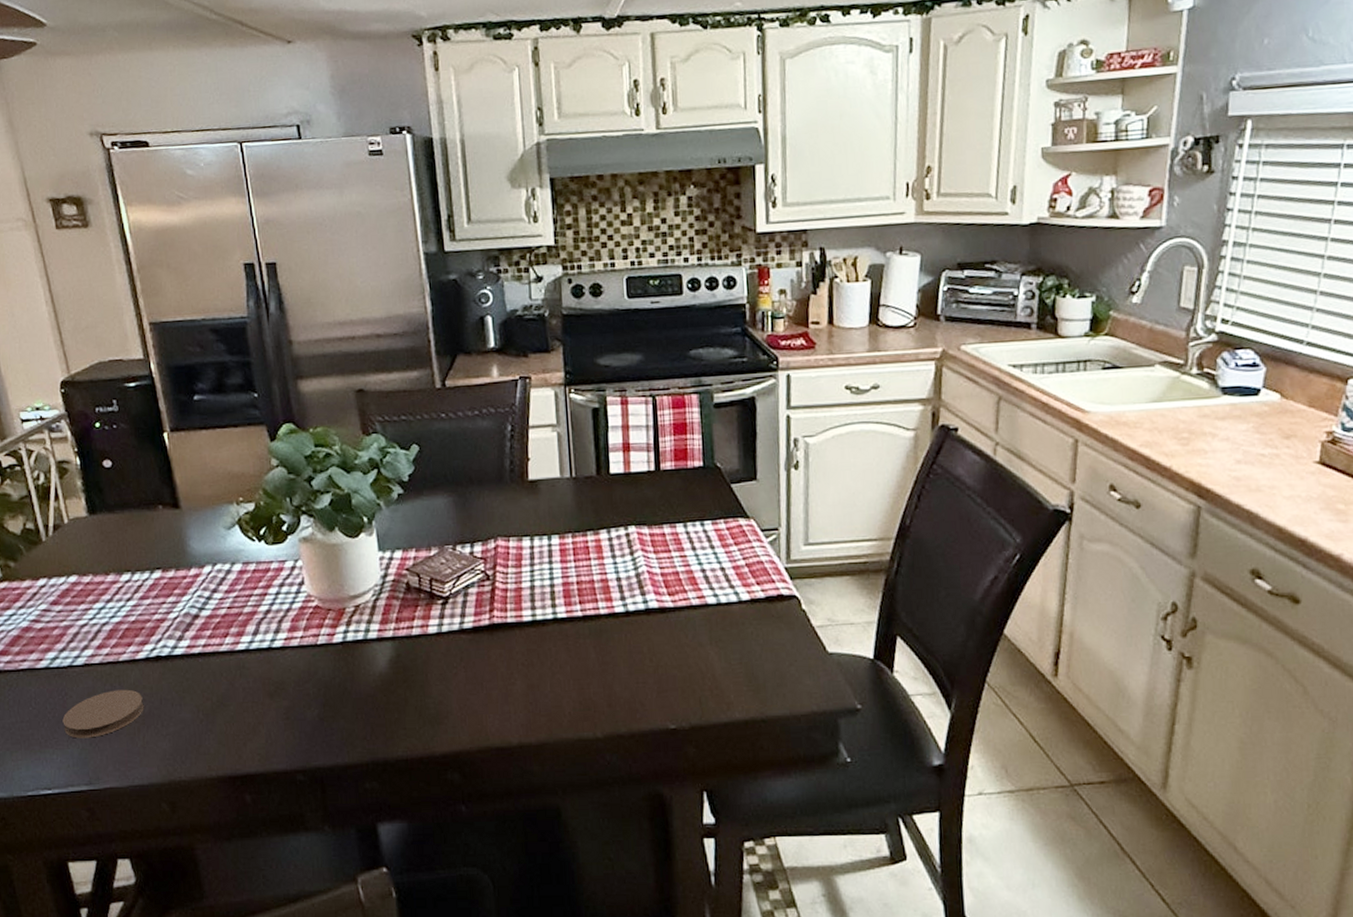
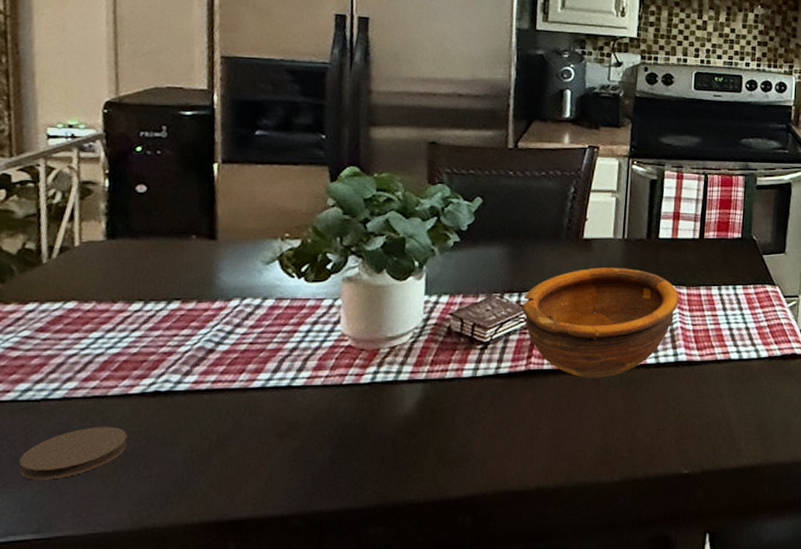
bowl: none [475,509,642,630] -> present [521,268,680,378]

